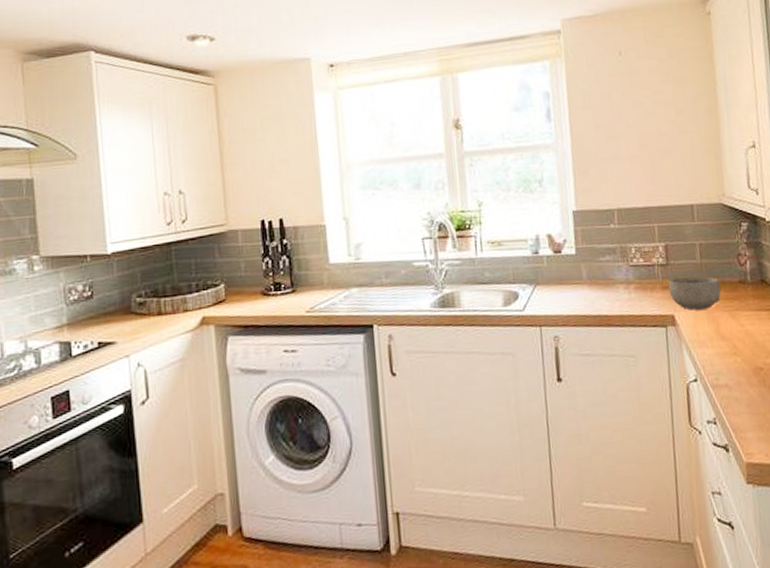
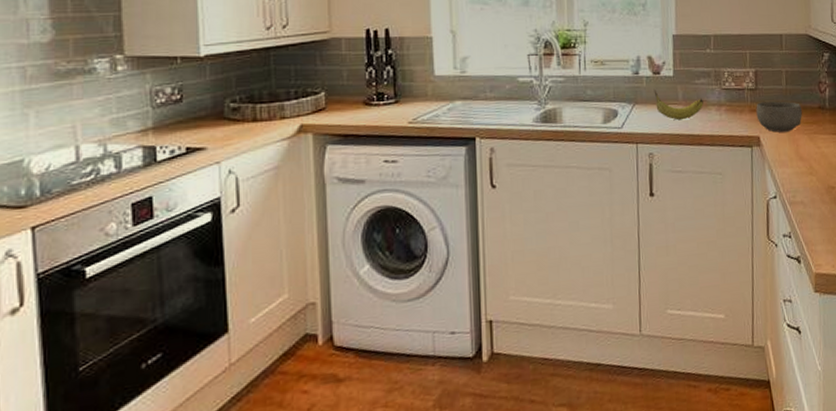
fruit: none [555,268,610,301] -> present [653,88,703,121]

